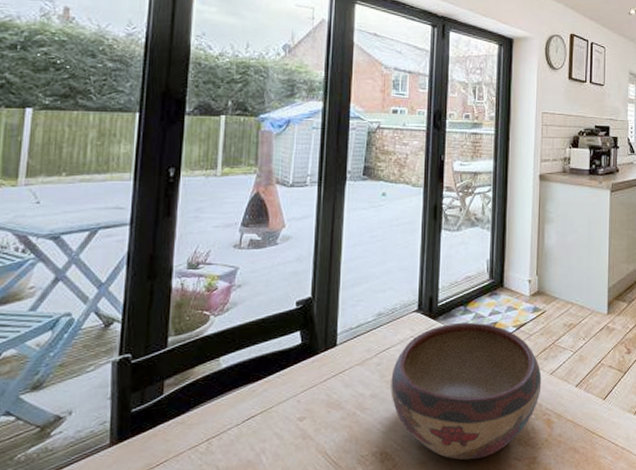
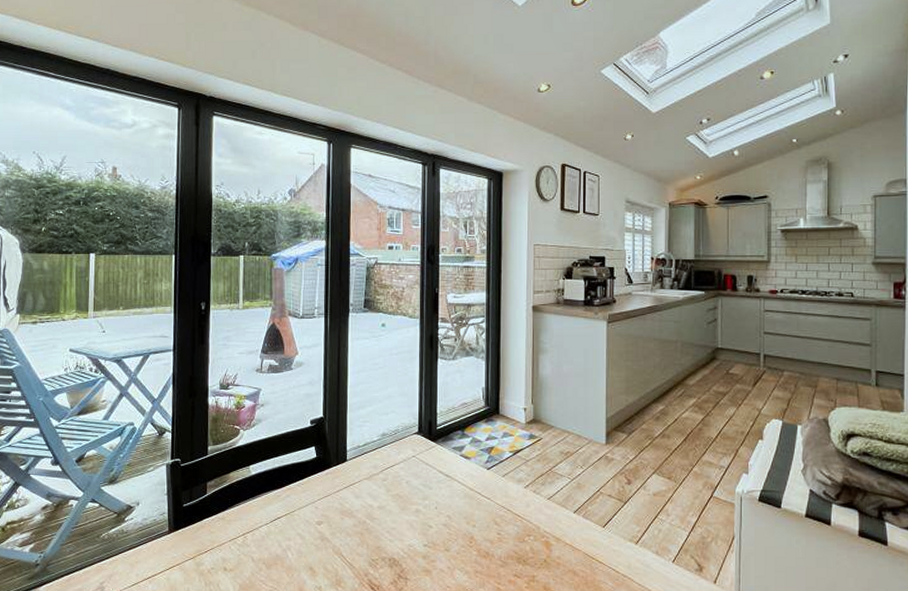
decorative bowl: present [391,322,542,461] -> none [396,445,539,573]

